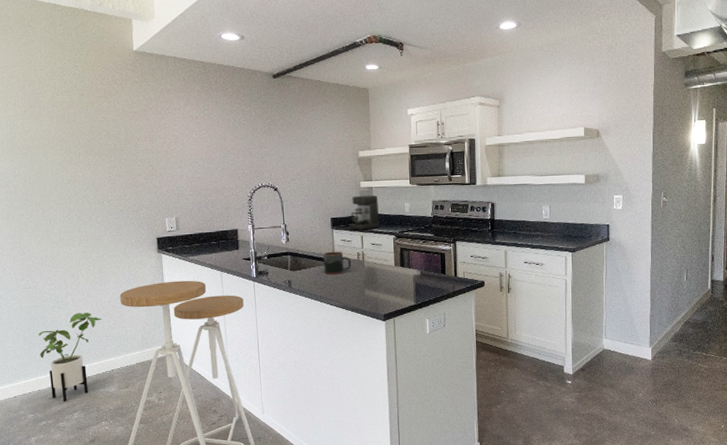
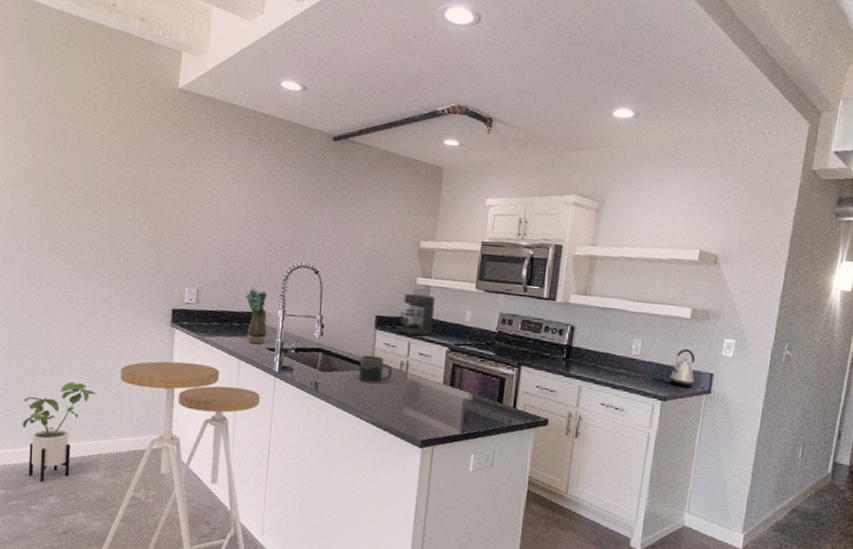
vase: none [218,209,242,257] -> present [245,286,268,345]
kettle: none [575,208,596,240] -> present [669,348,696,388]

